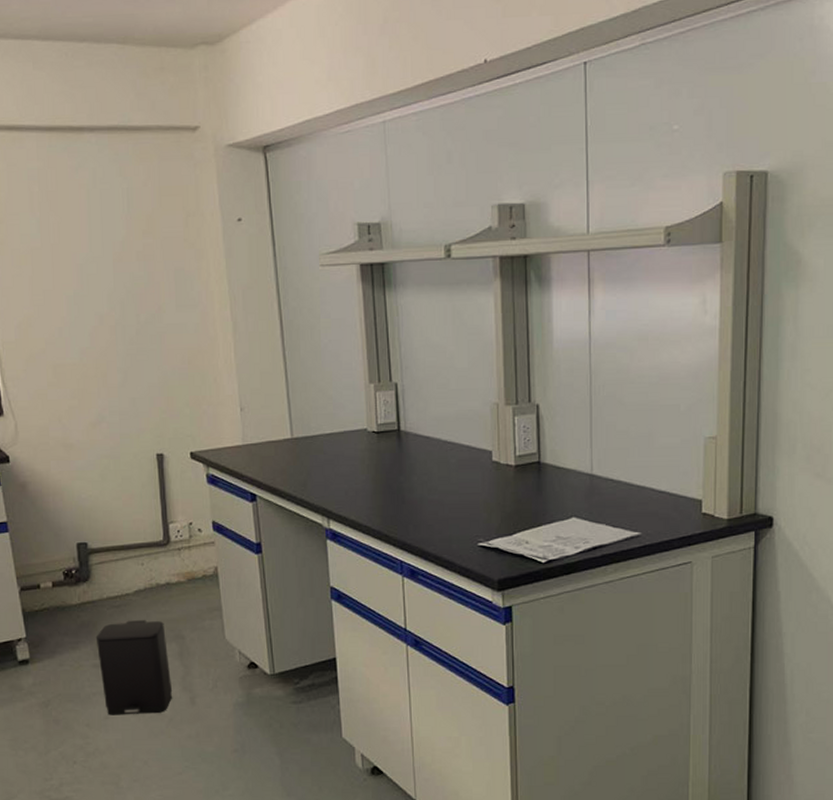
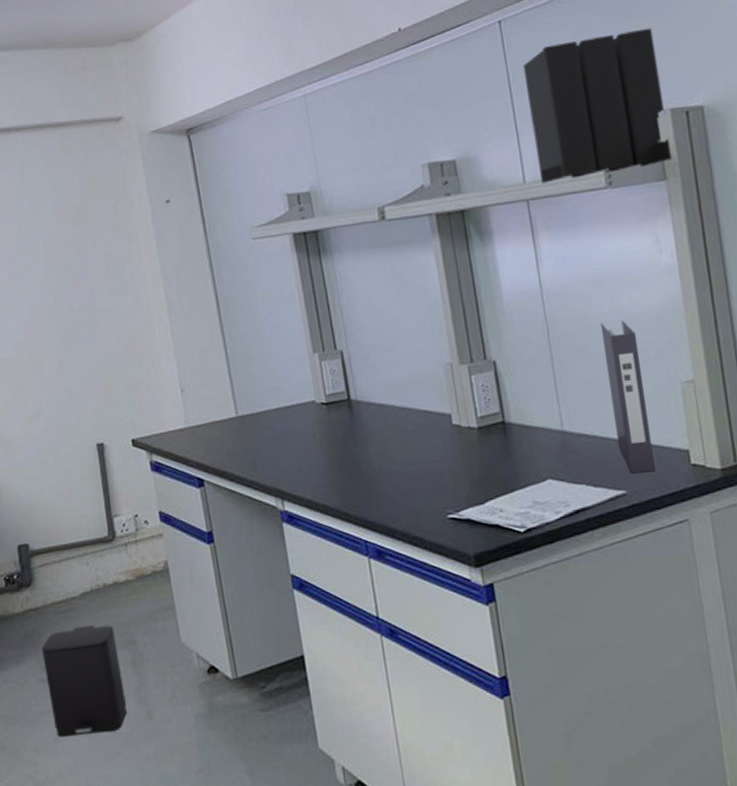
books: none [601,85,732,236] -> present [522,27,673,184]
binder: none [640,375,671,518] -> present [601,320,655,474]

